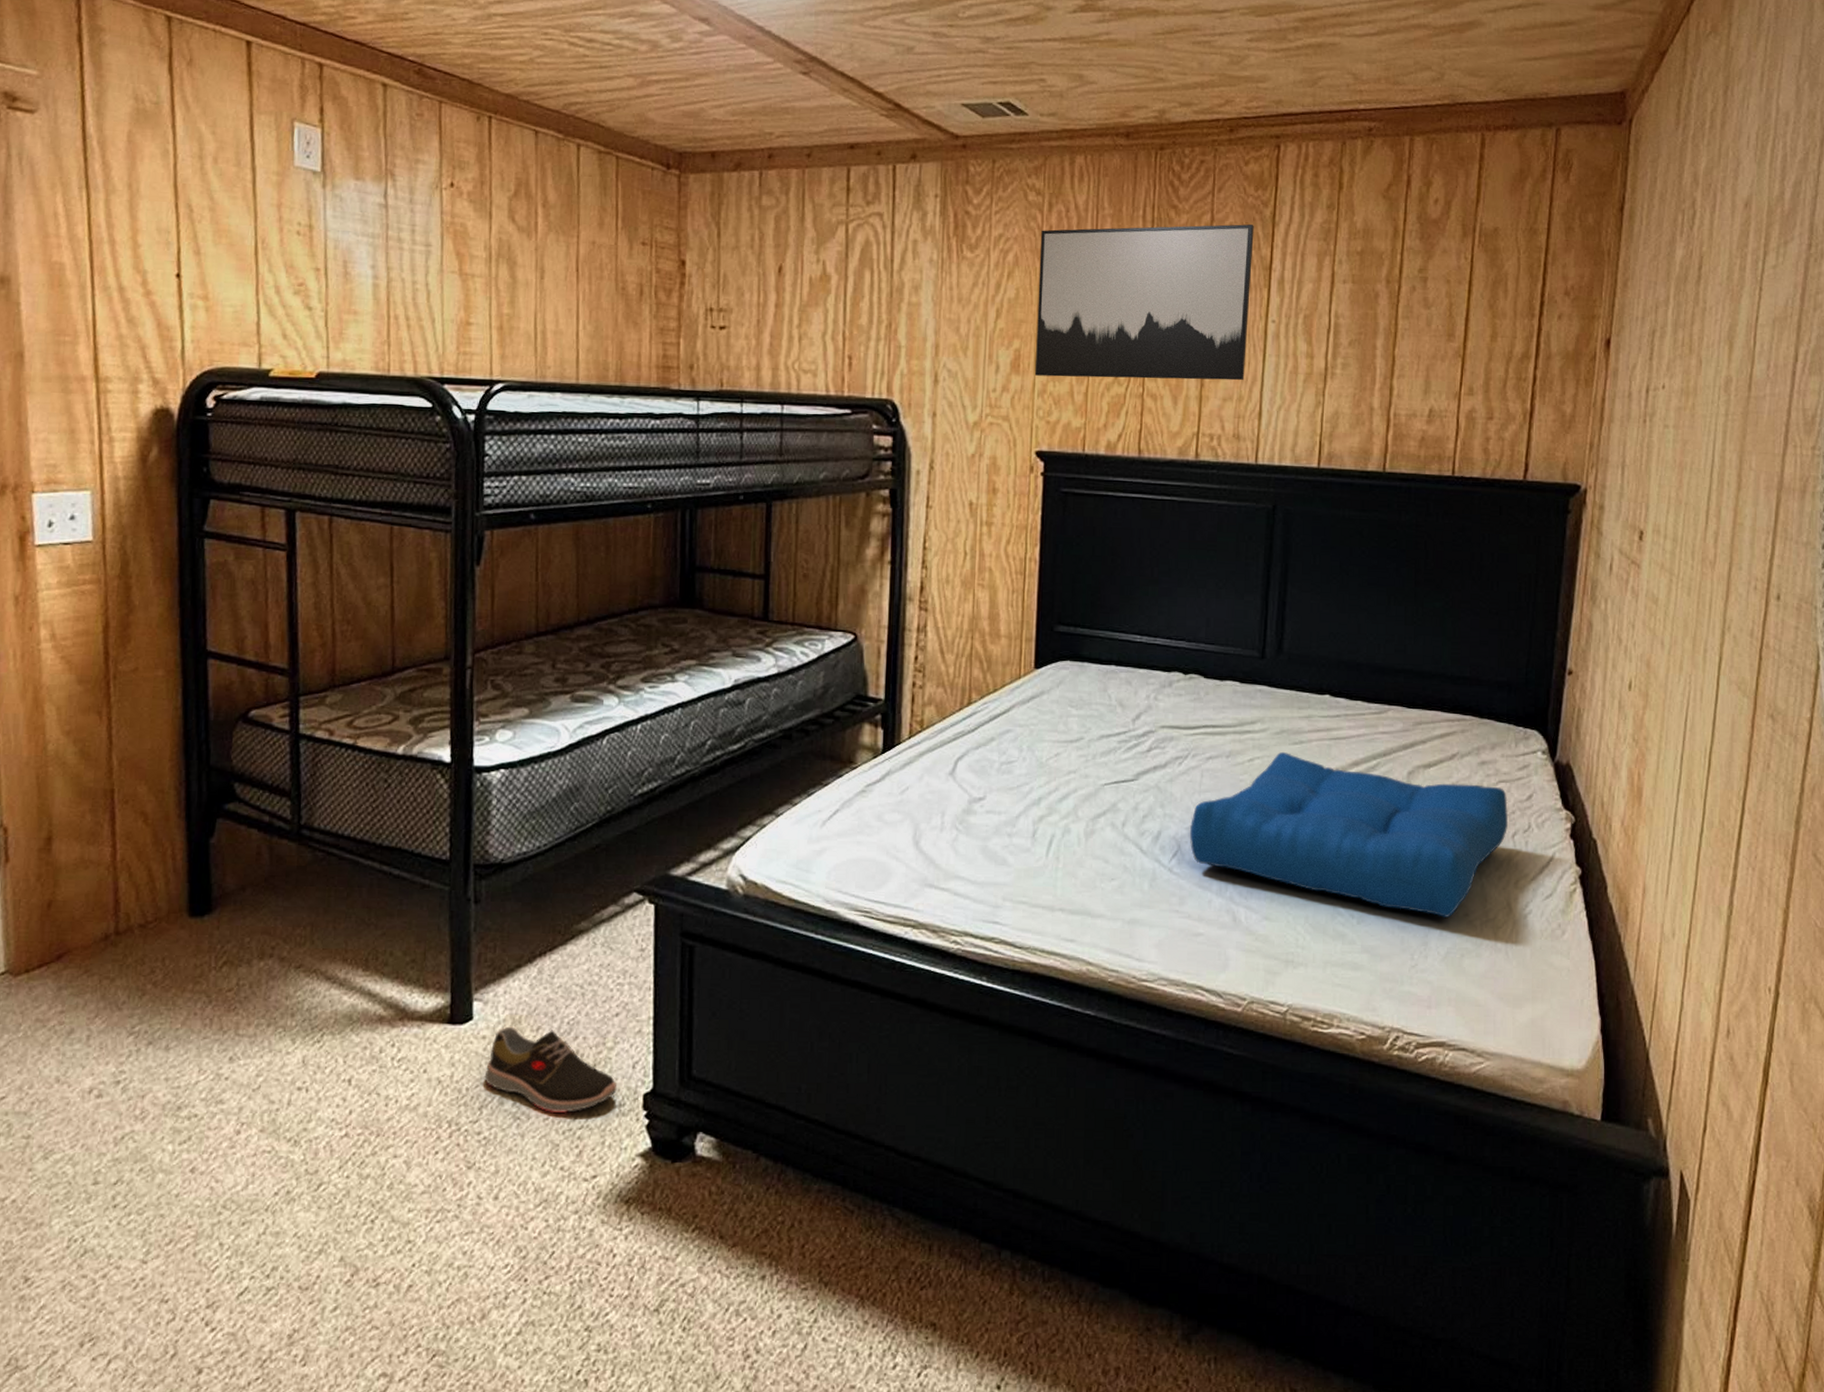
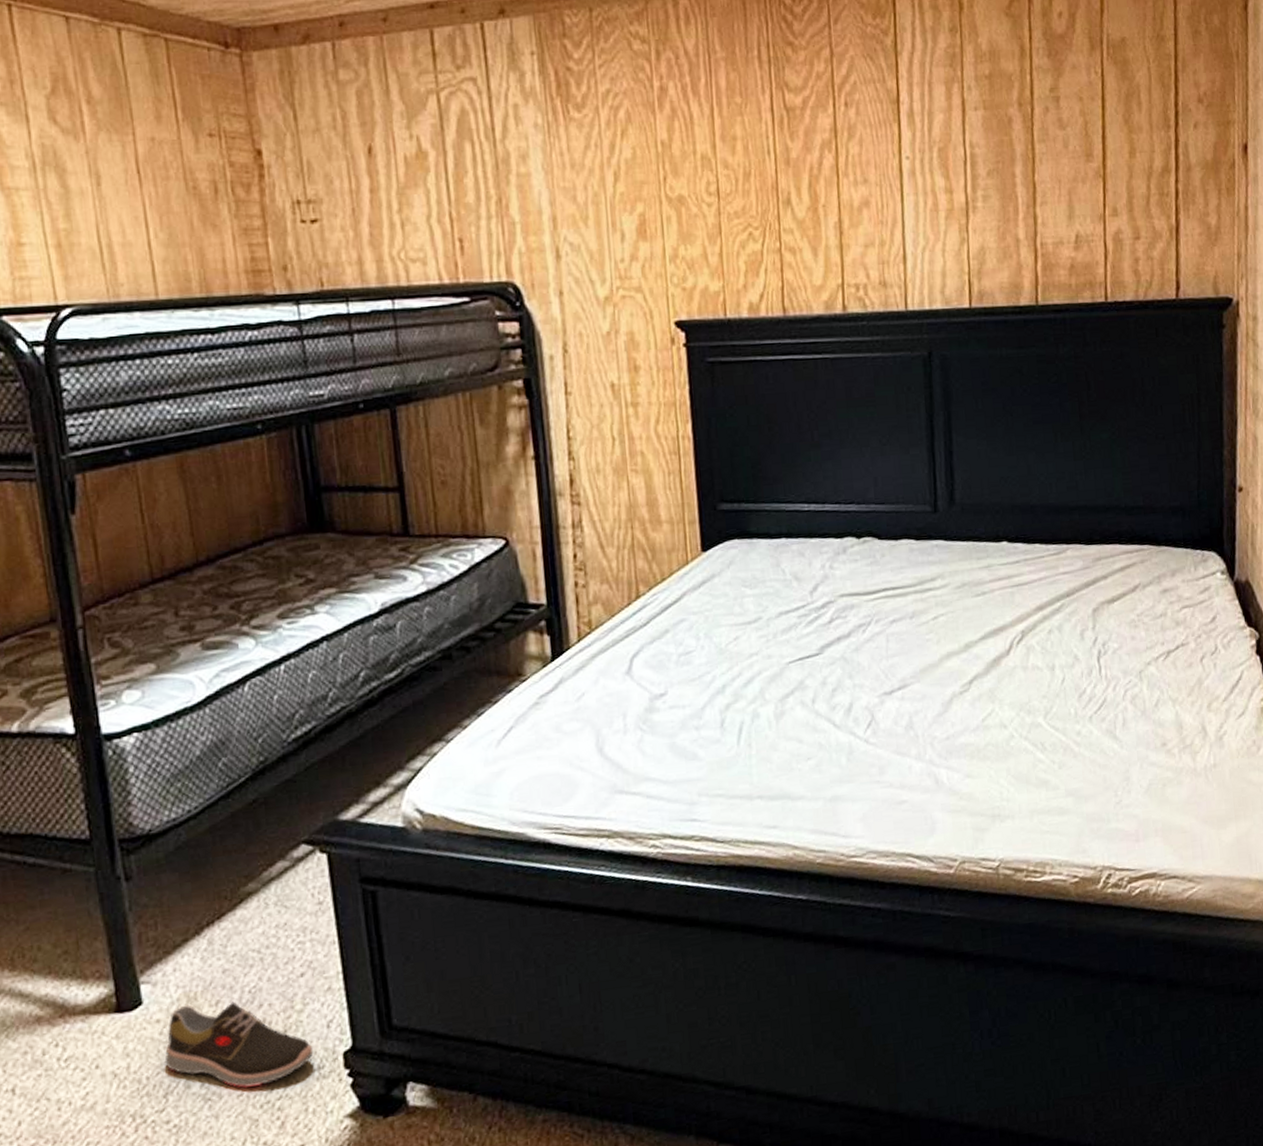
wall art: present [1034,224,1254,381] -> none [652,56,885,240]
seat cushion: present [1189,752,1509,917] -> none [880,606,1195,750]

